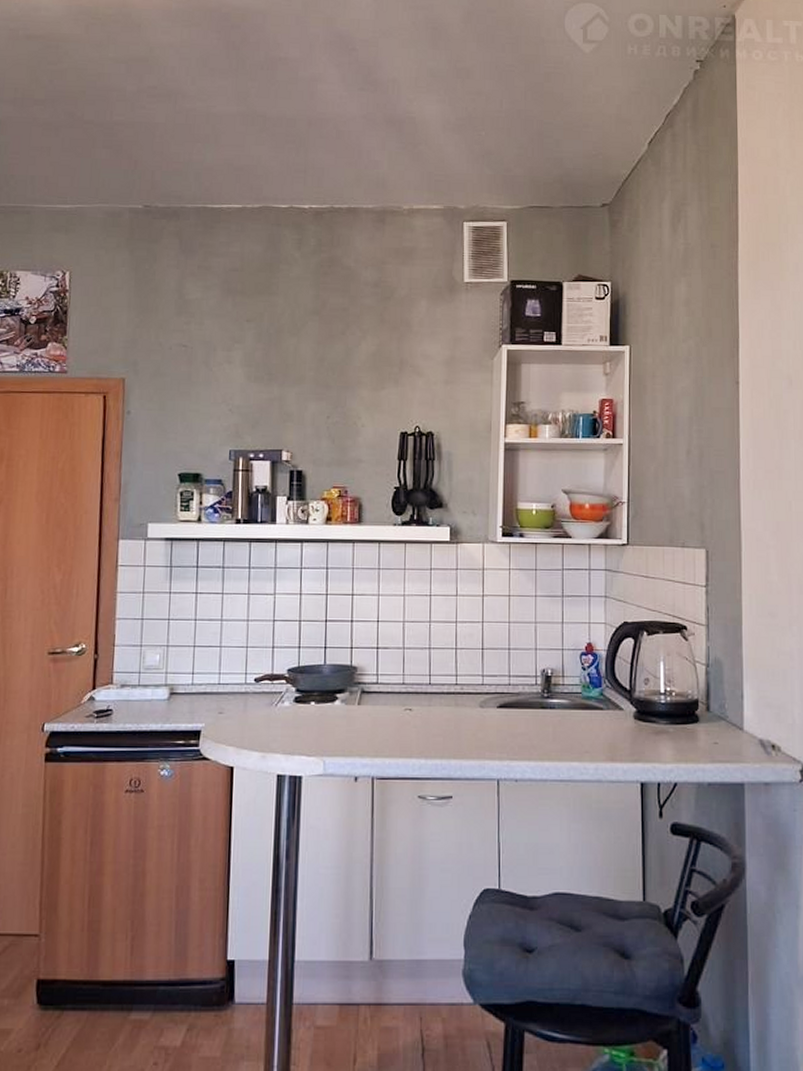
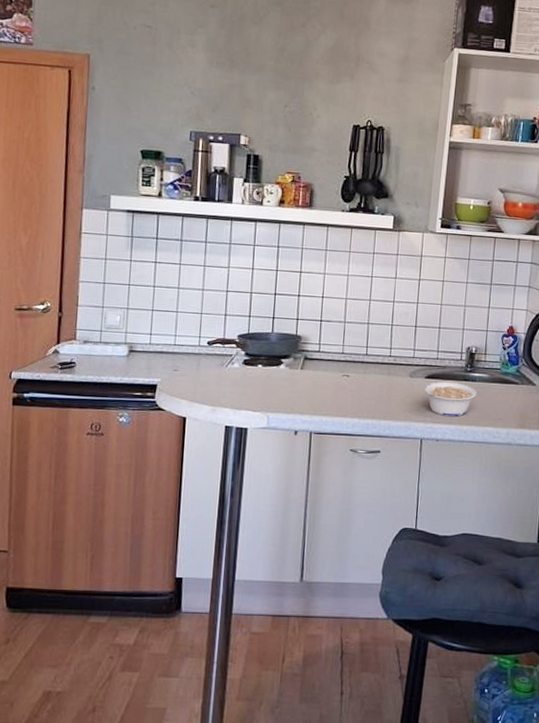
legume: none [497,710,556,752] -> present [424,381,476,417]

